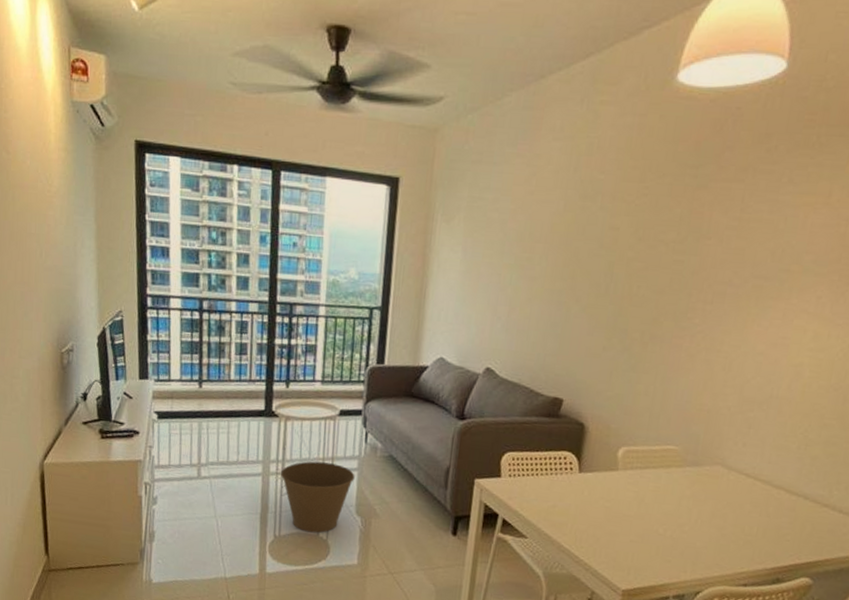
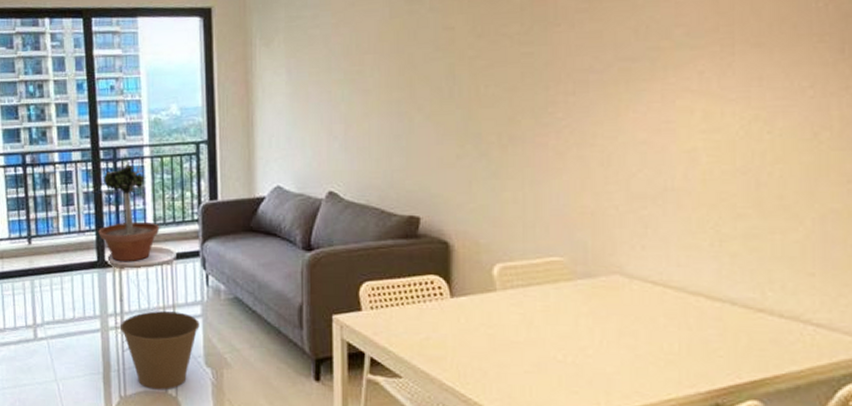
potted tree: none [268,313,328,414] -> present [98,155,160,262]

